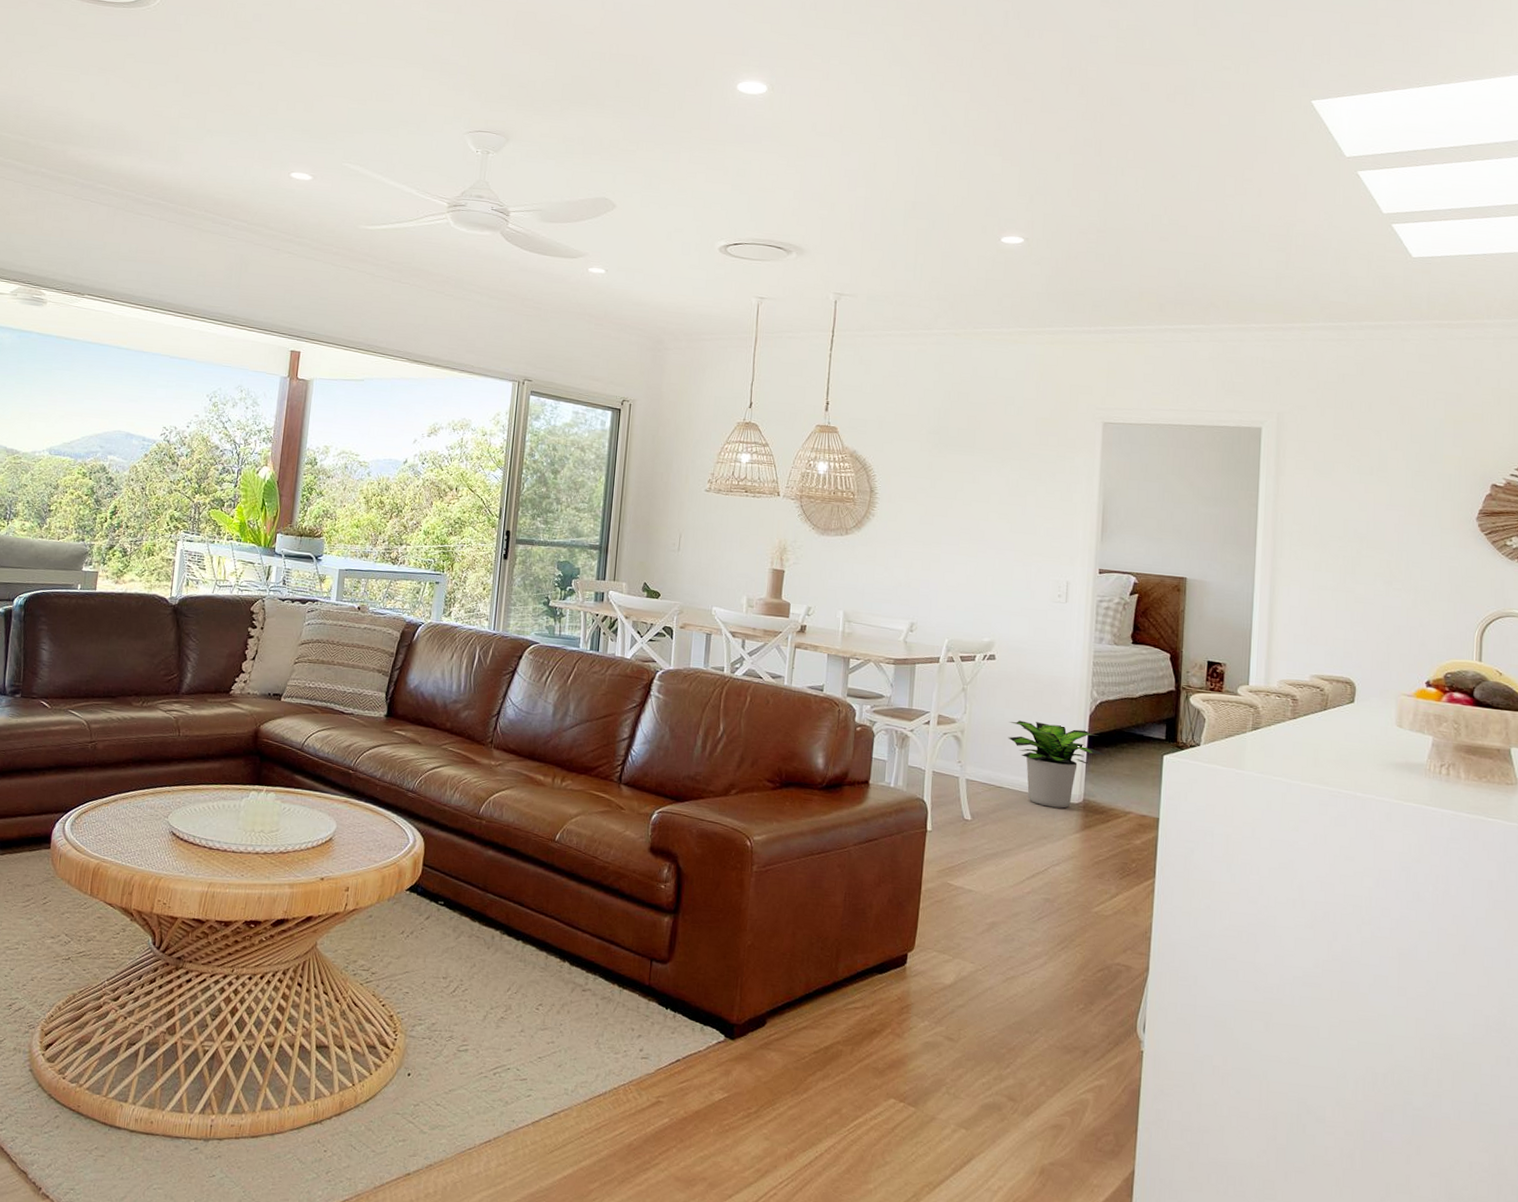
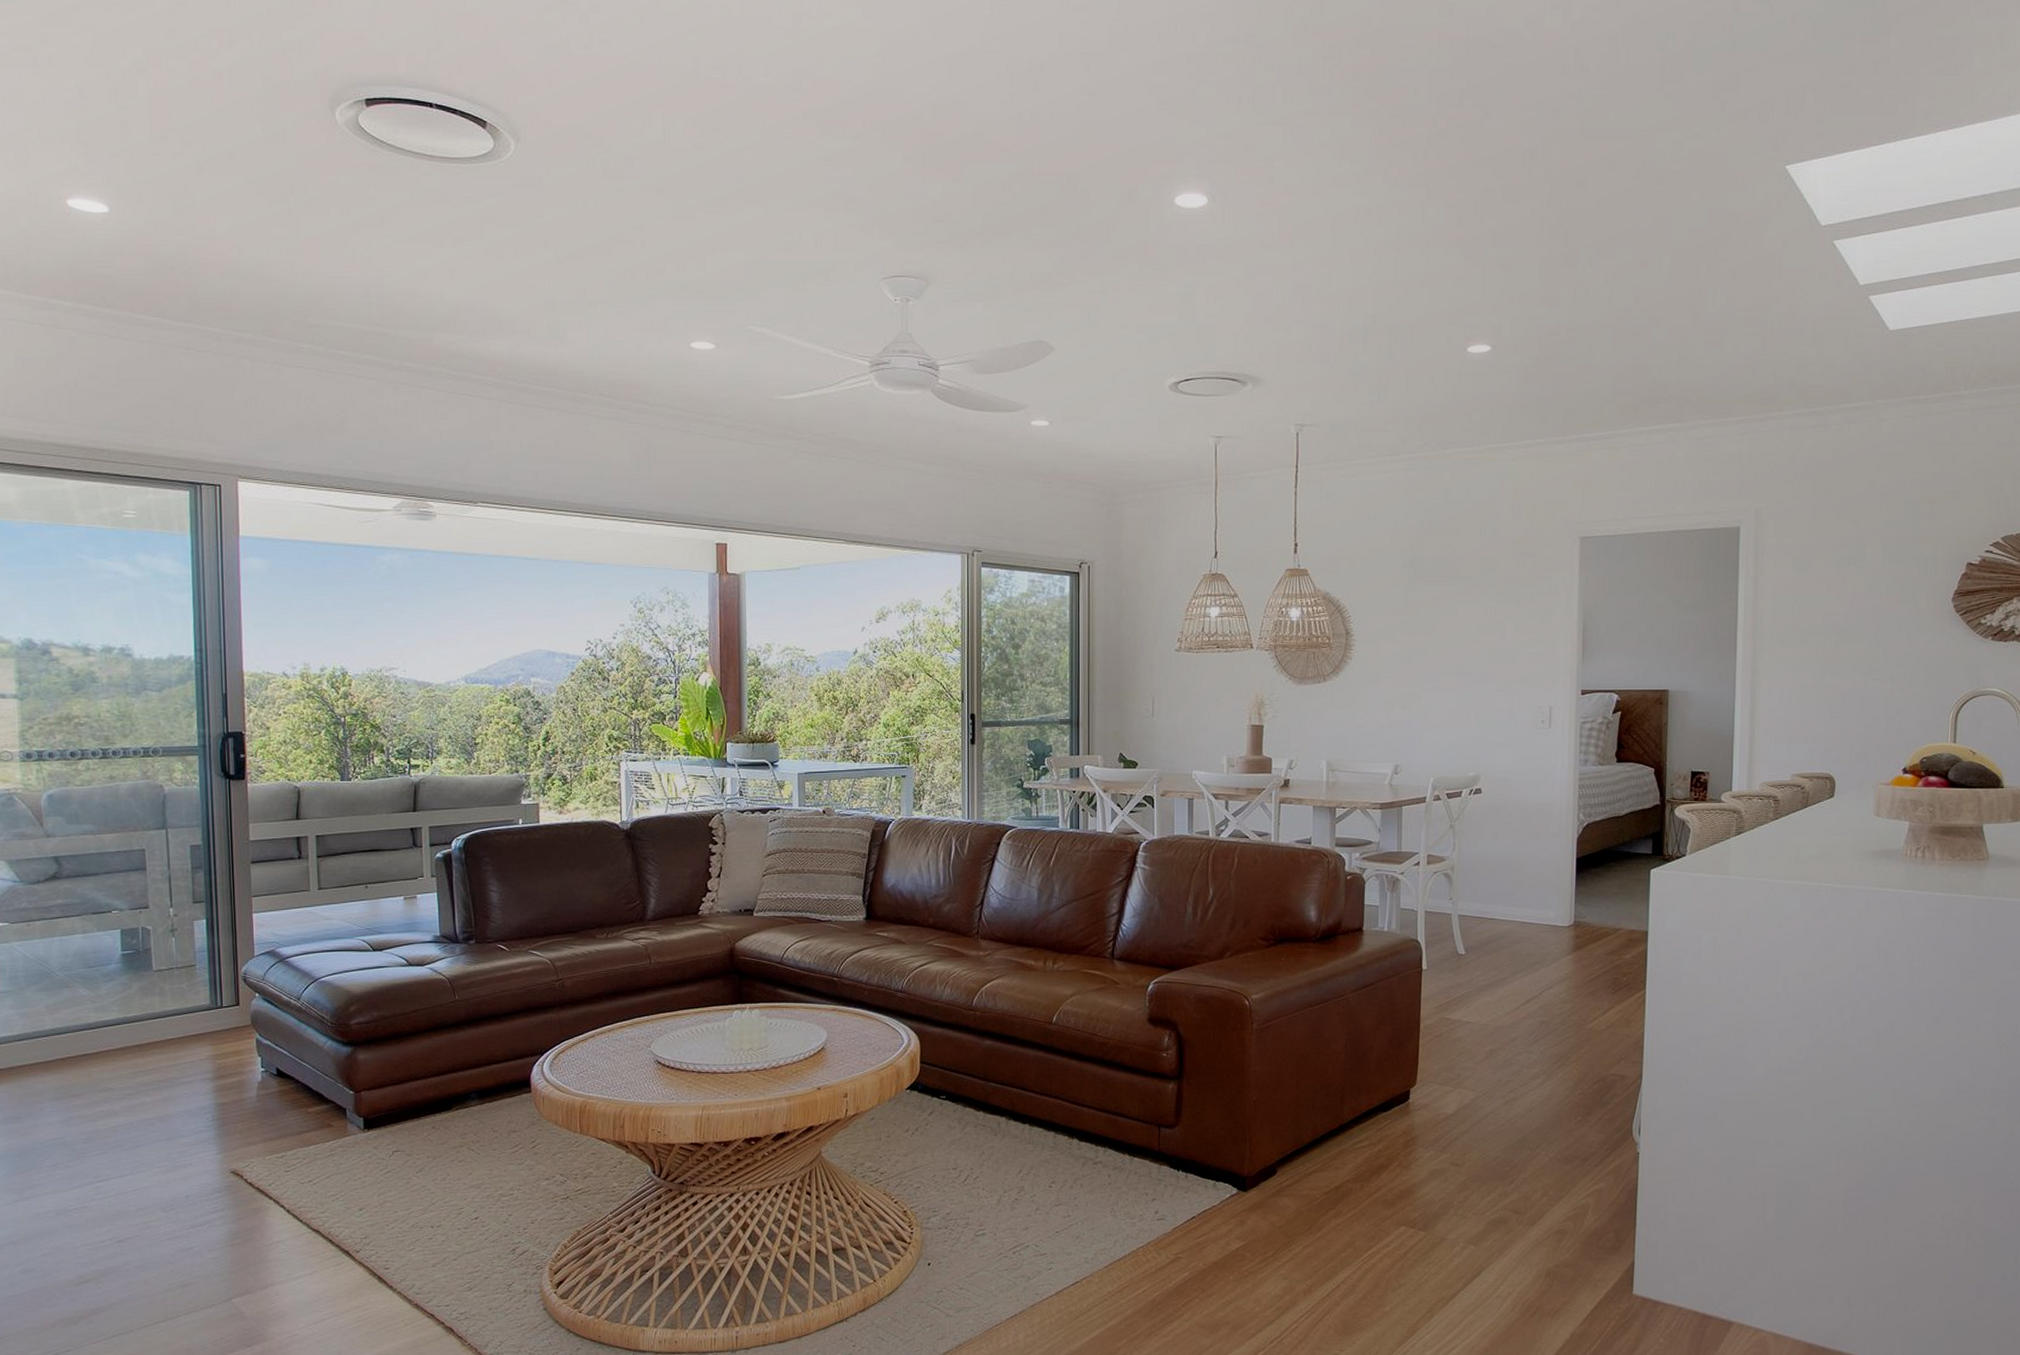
potted plant: present [1008,720,1105,809] -> none [1498,851,1594,933]

